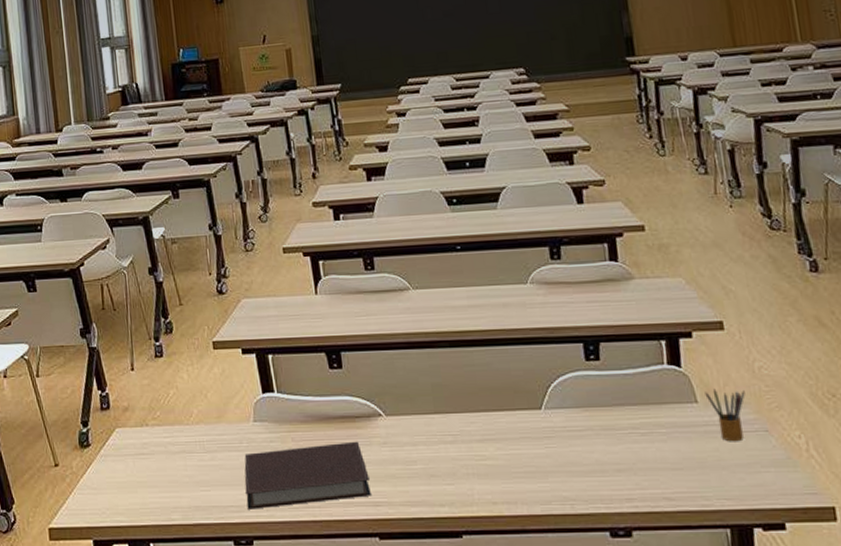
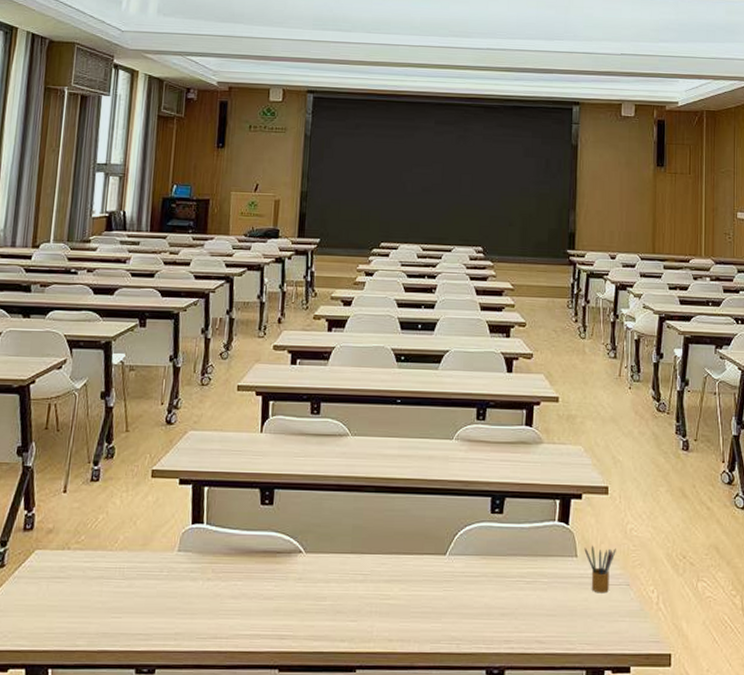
notebook: present [244,441,371,509] -> none [155,575,280,638]

